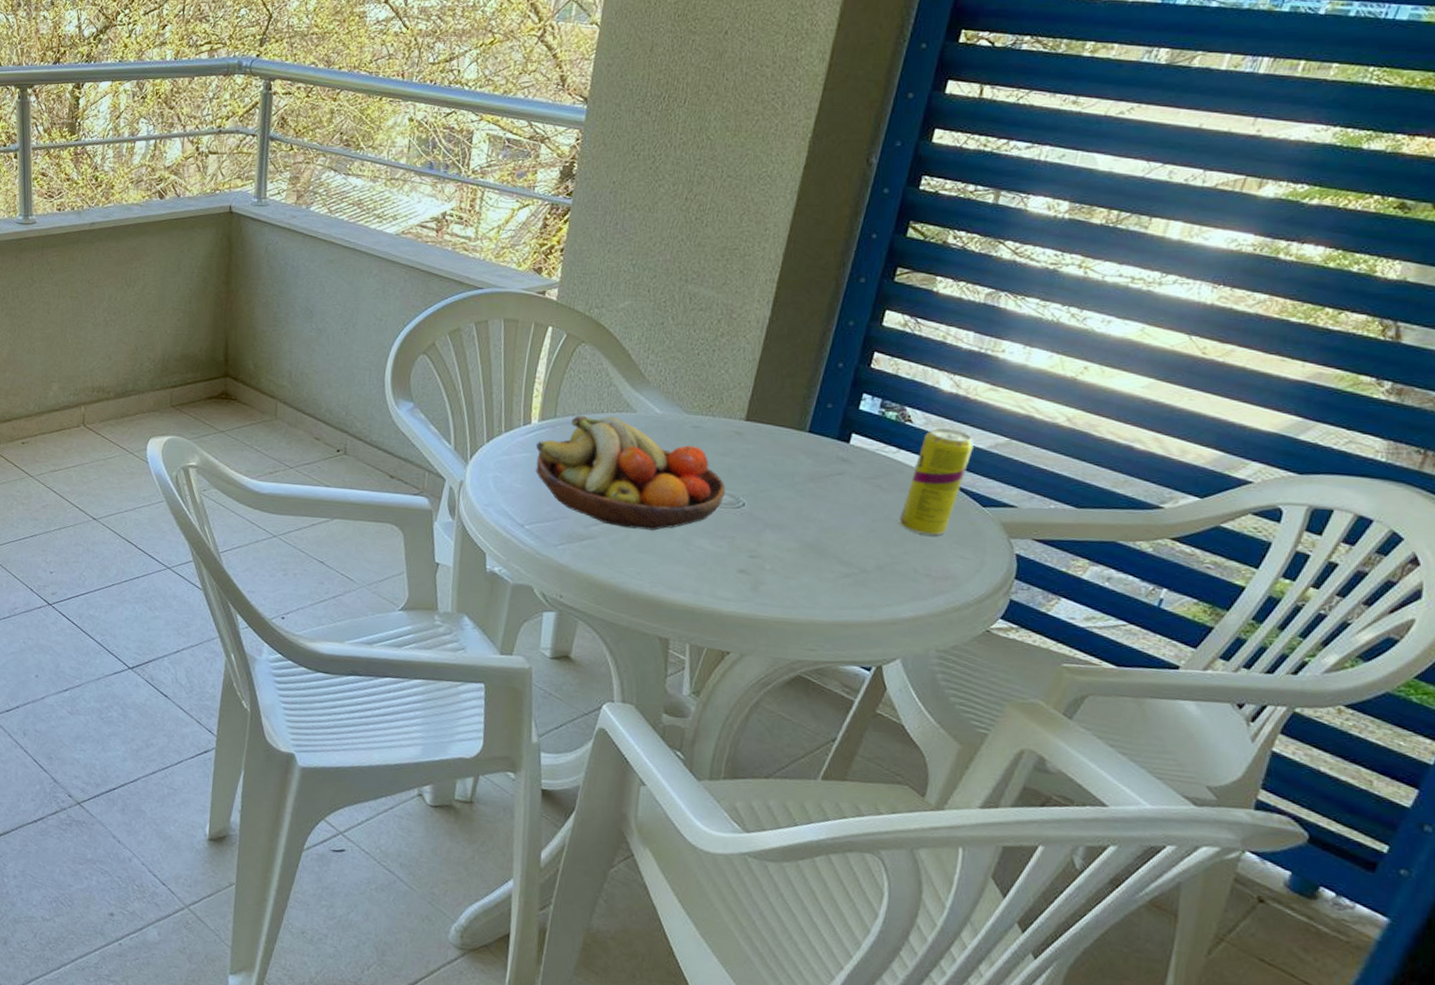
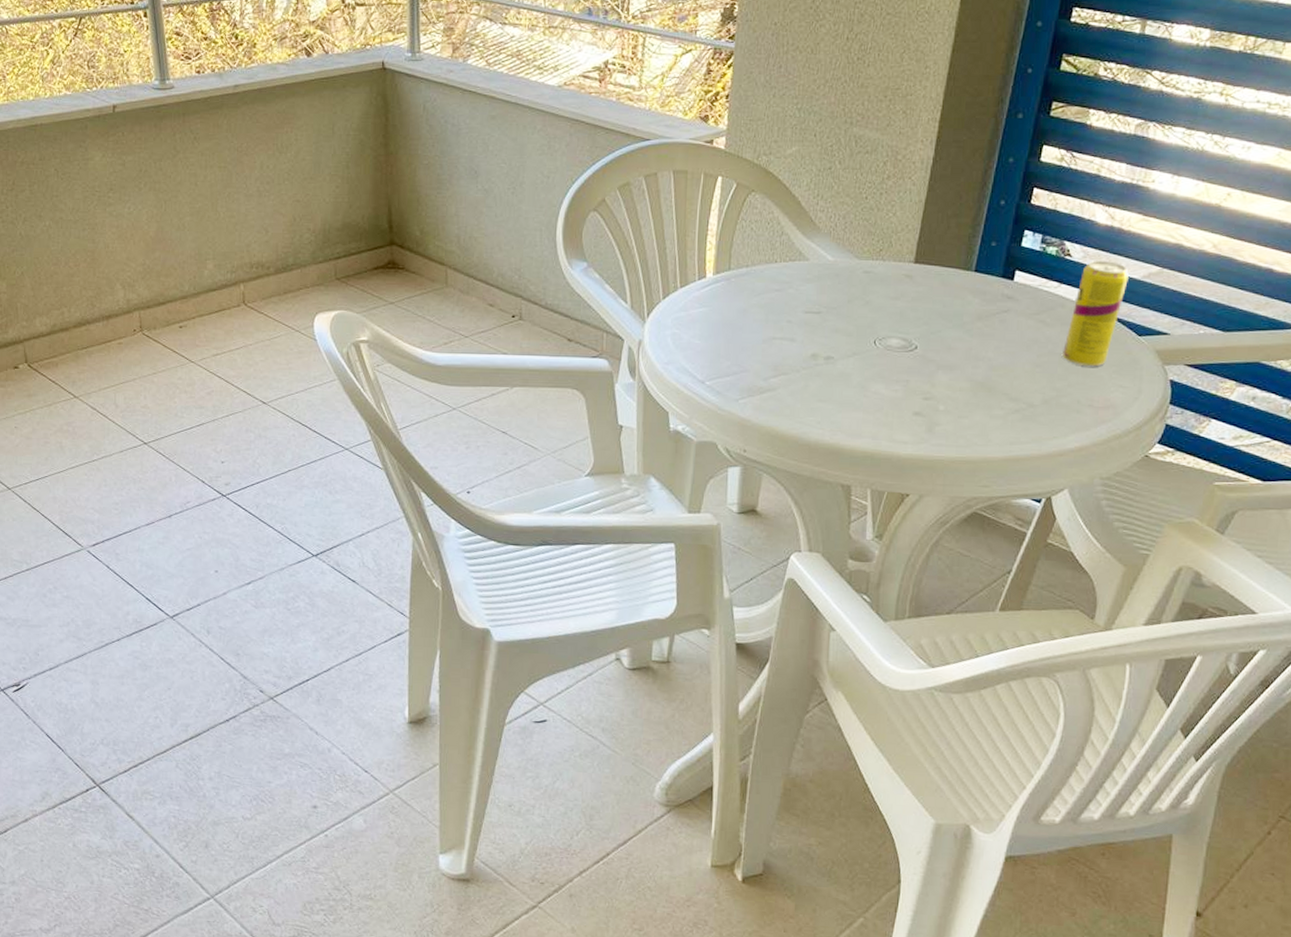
fruit bowl: present [535,415,726,531] -> none [711,266,899,379]

